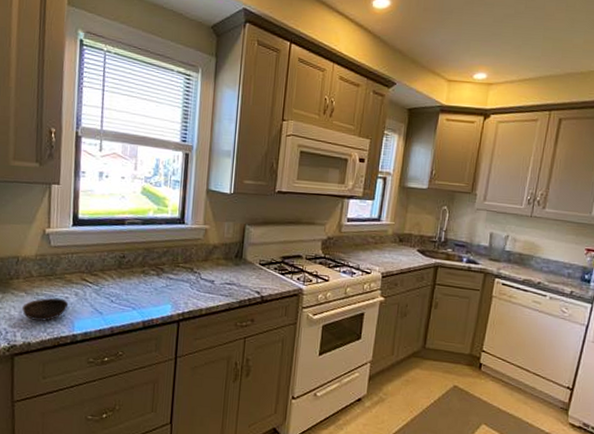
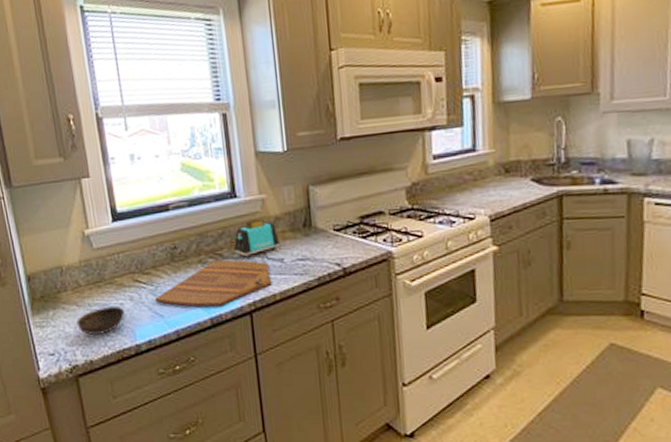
cutting board: none [97,273,201,312] -> present [154,259,272,307]
toaster: none [174,244,214,276] -> present [234,219,280,258]

